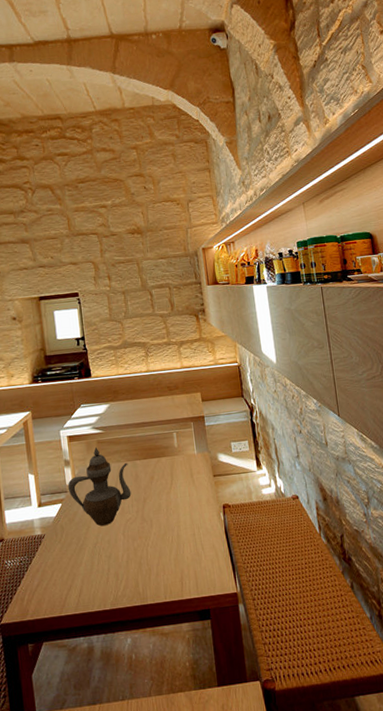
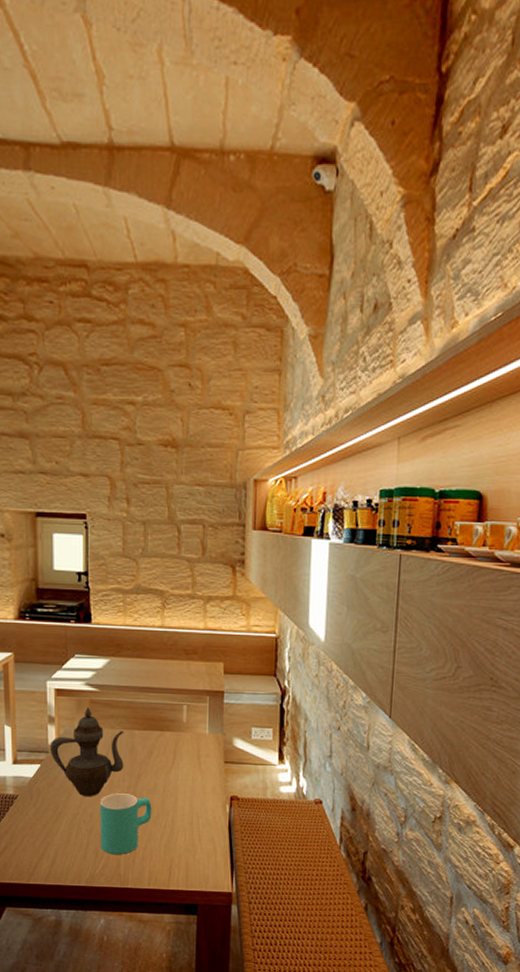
cup: none [114,517,160,575] -> present [100,793,152,855]

